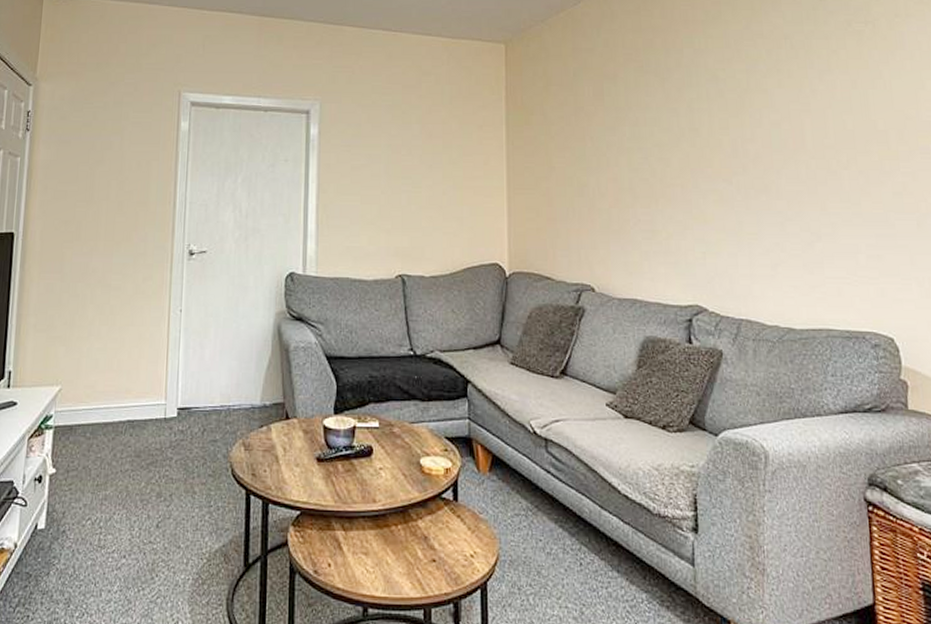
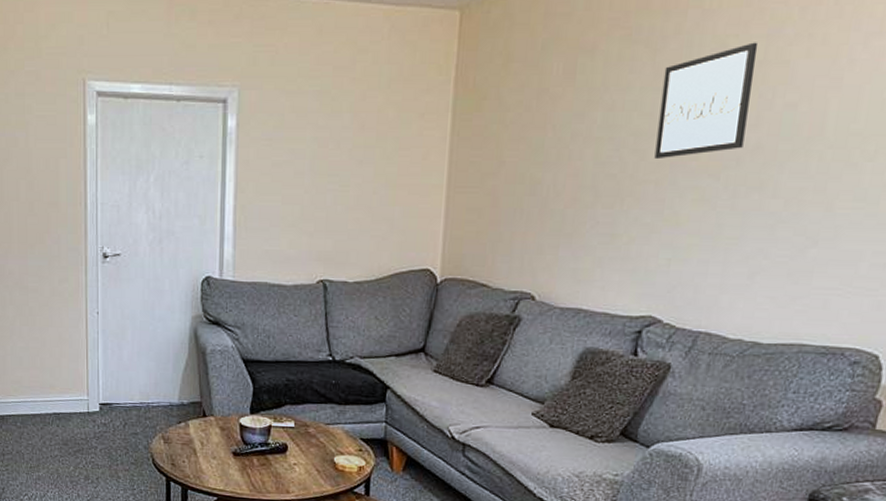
wall art: none [673,75,746,167] -> present [654,42,759,160]

